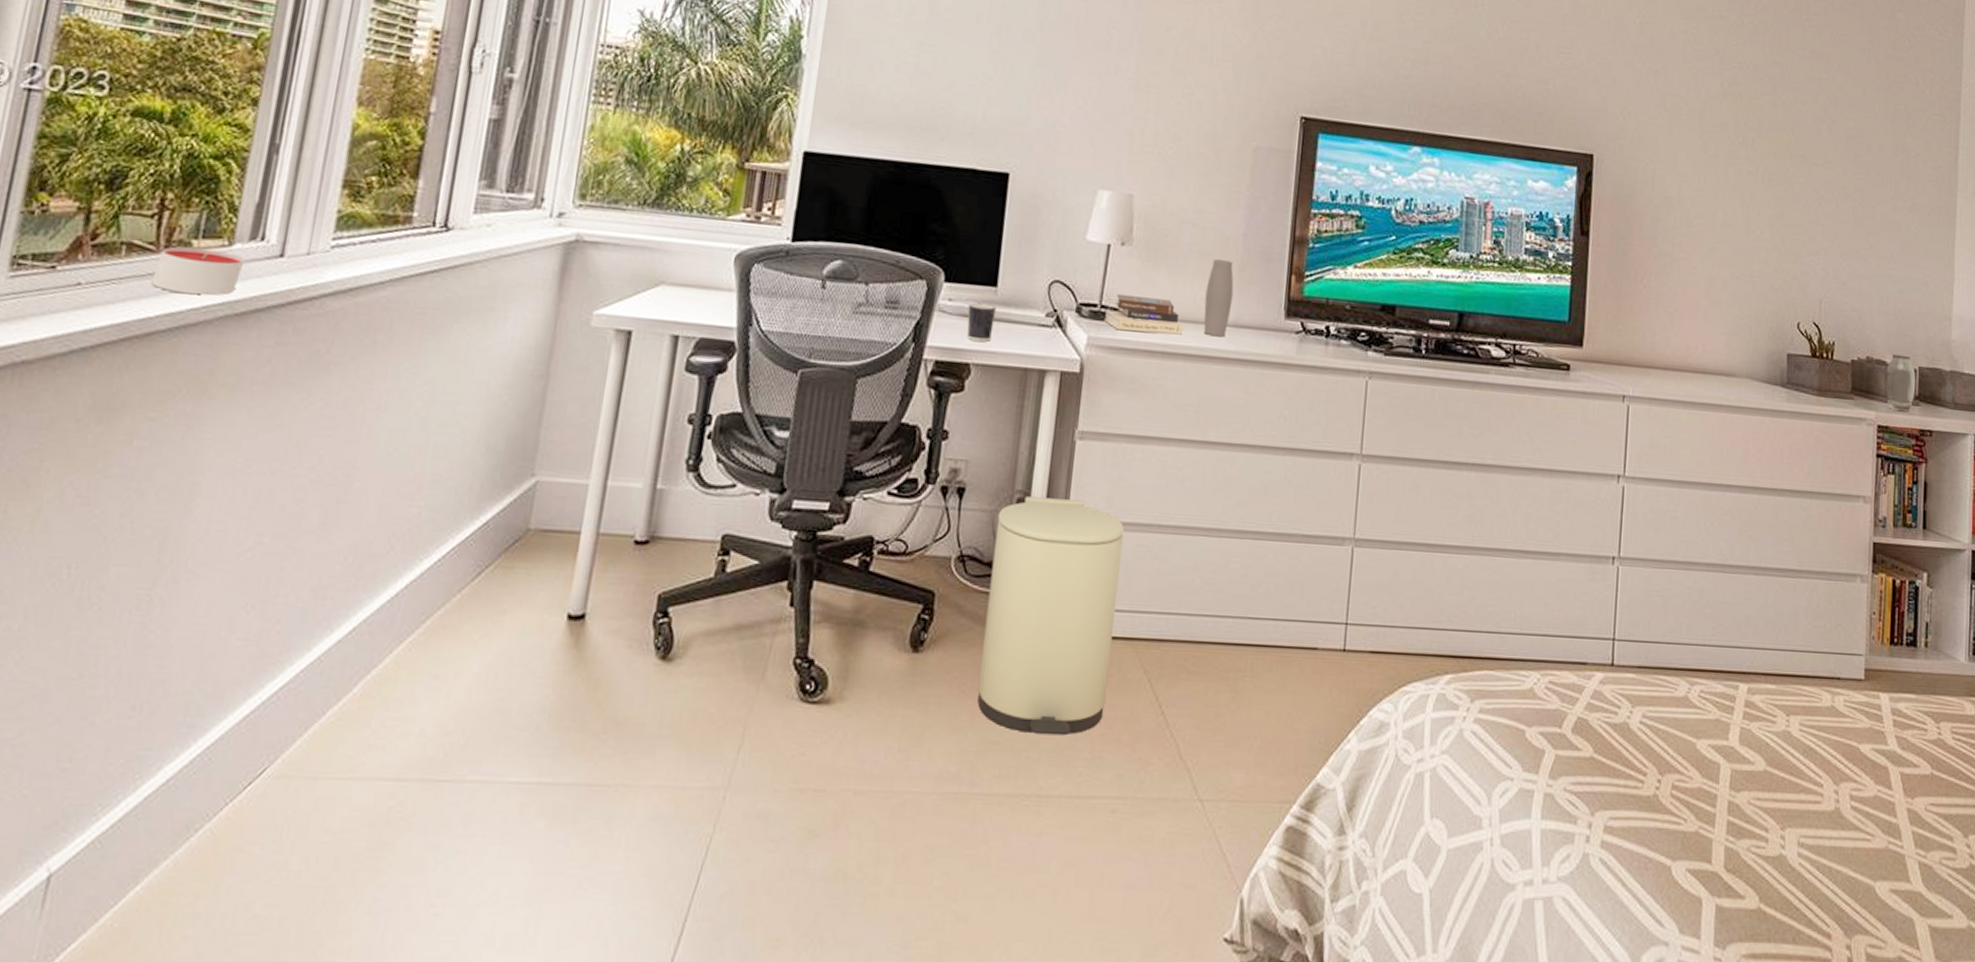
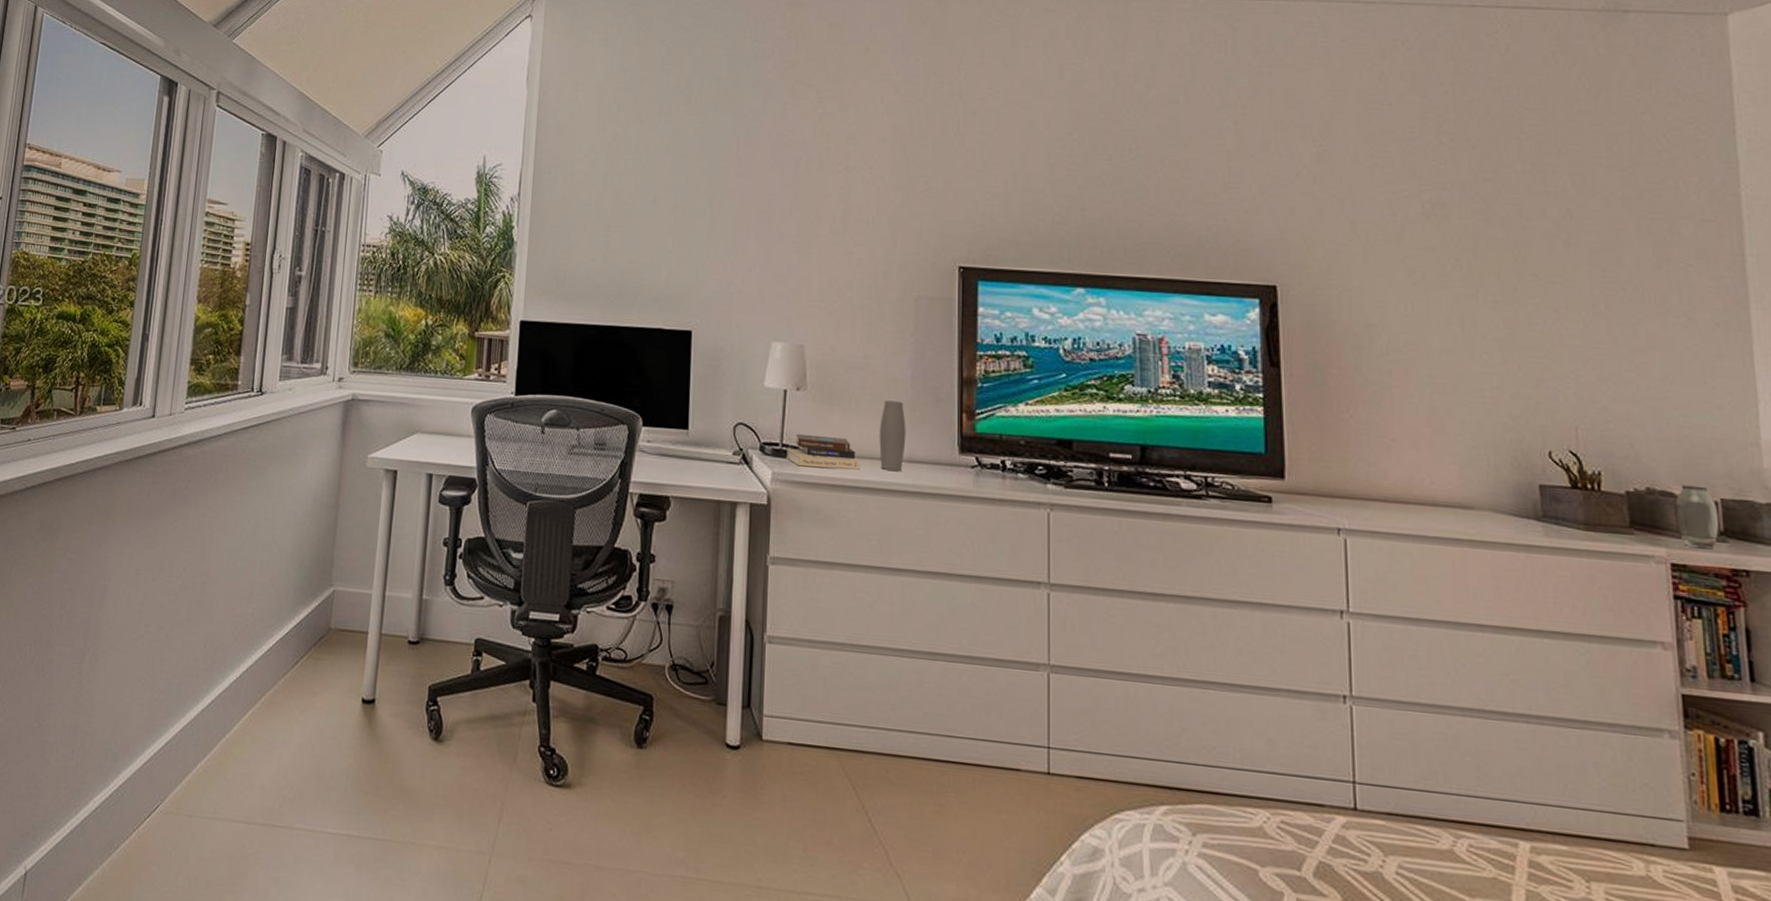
candle: present [151,246,245,297] -> none [73,411,130,448]
mug: present [967,303,996,342] -> none [664,444,689,477]
pedal bin: present [977,496,1125,736] -> none [696,614,820,834]

